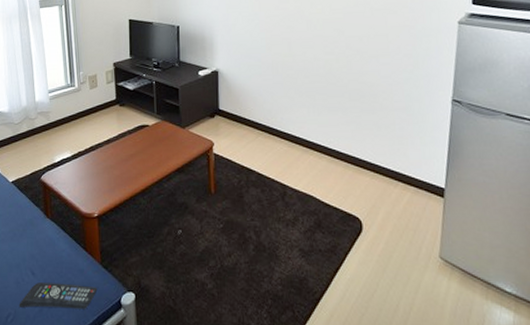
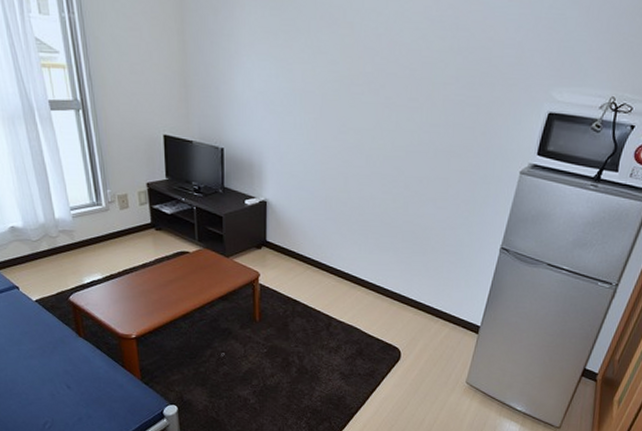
remote control: present [19,283,98,309] -> none [56,395,139,419]

